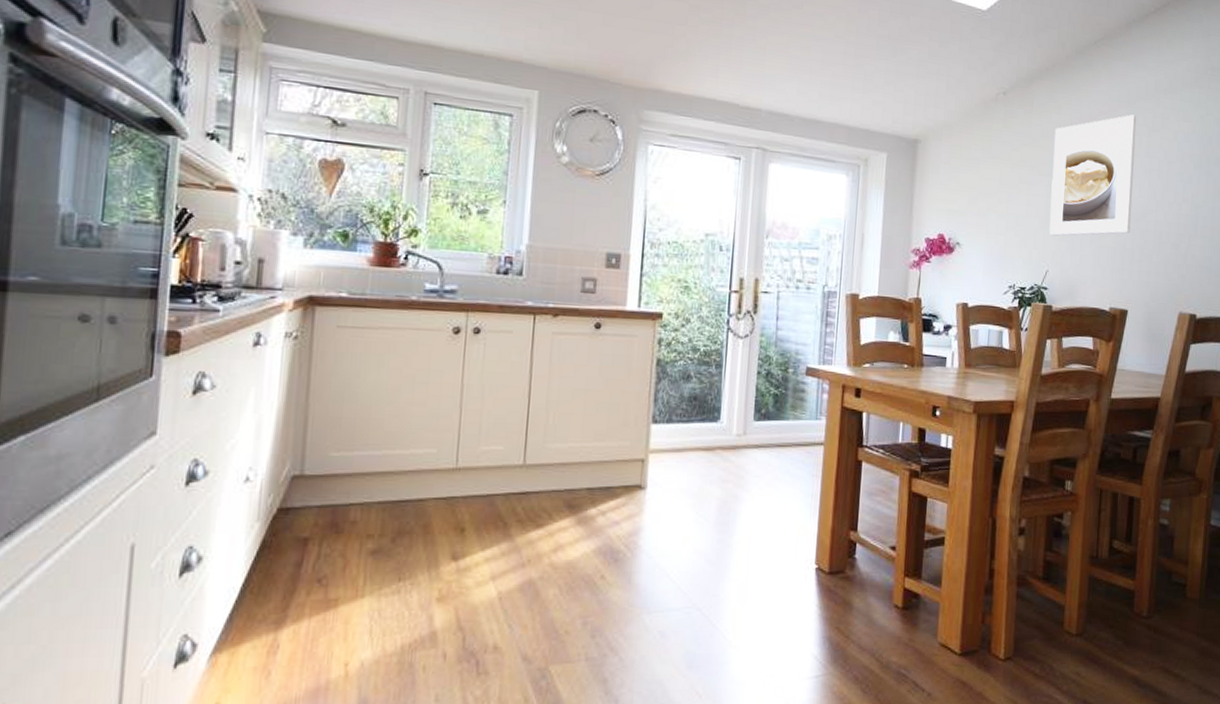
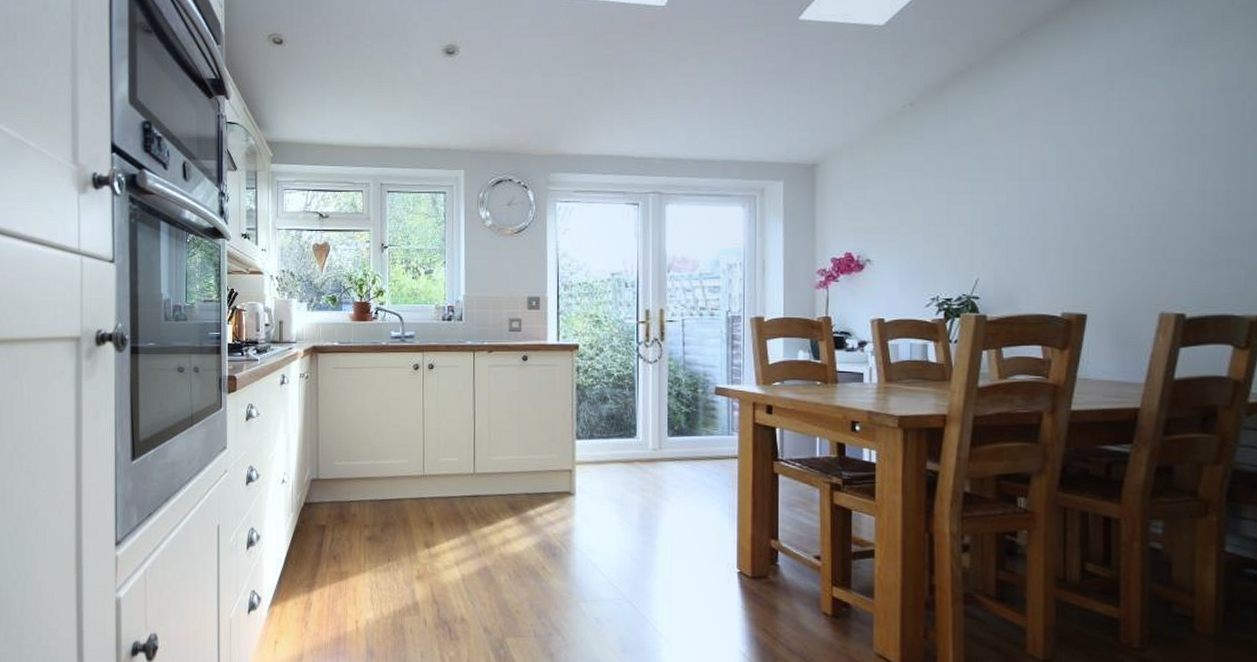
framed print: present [1049,114,1137,236] -> none [976,103,1085,242]

